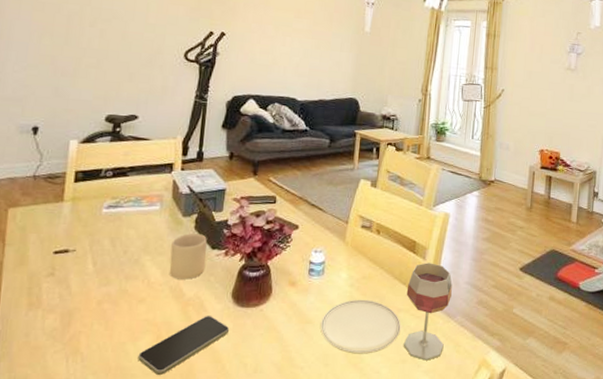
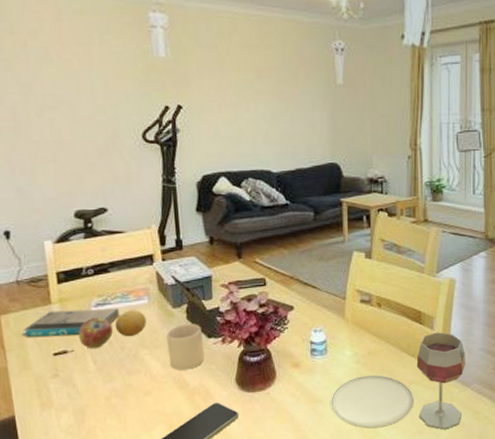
book: none [26,208,130,236] -> present [21,308,119,338]
fruit: none [83,218,120,251] -> present [78,317,113,349]
fruit: none [122,215,155,241] -> present [114,310,147,336]

